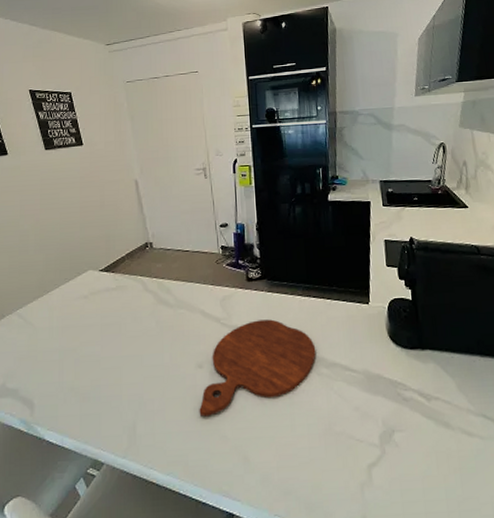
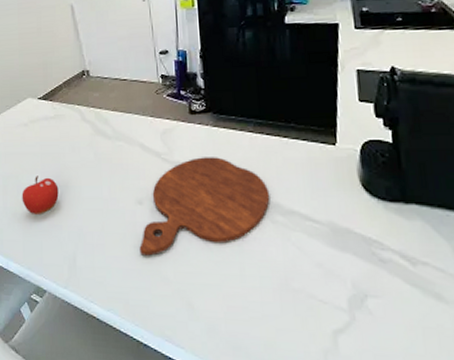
fruit: none [80,347,119,388] -> present [22,176,59,216]

